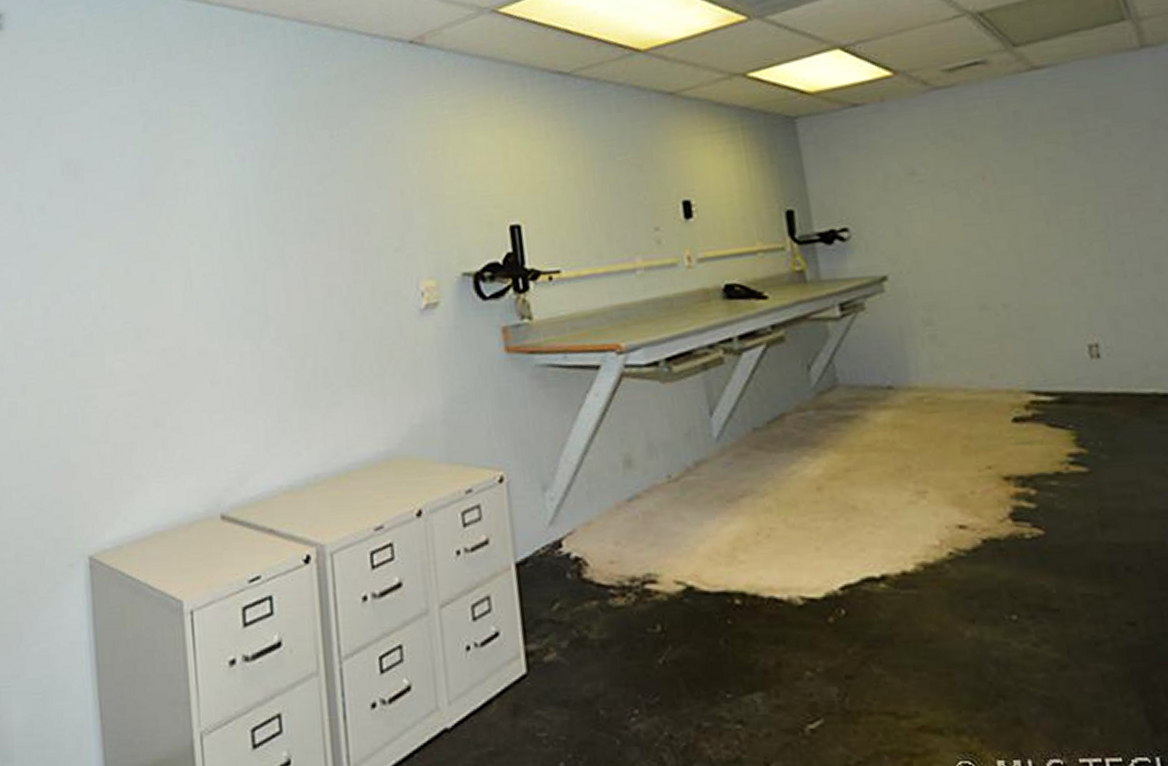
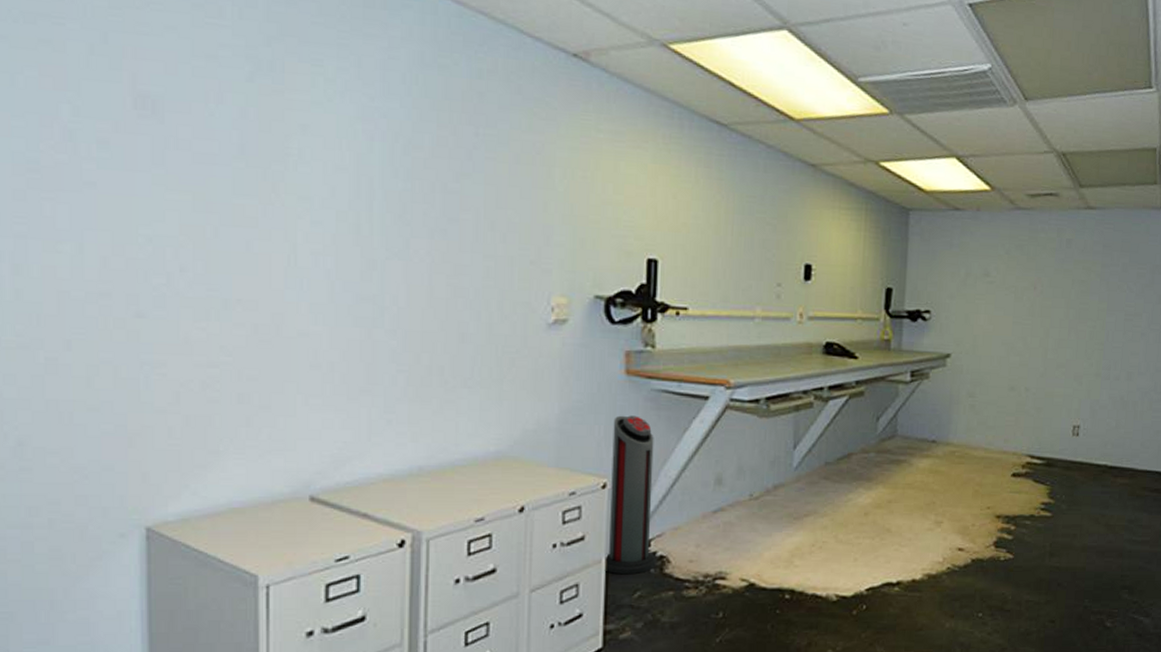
air purifier: none [500,396,572,583] -> present [604,415,656,575]

